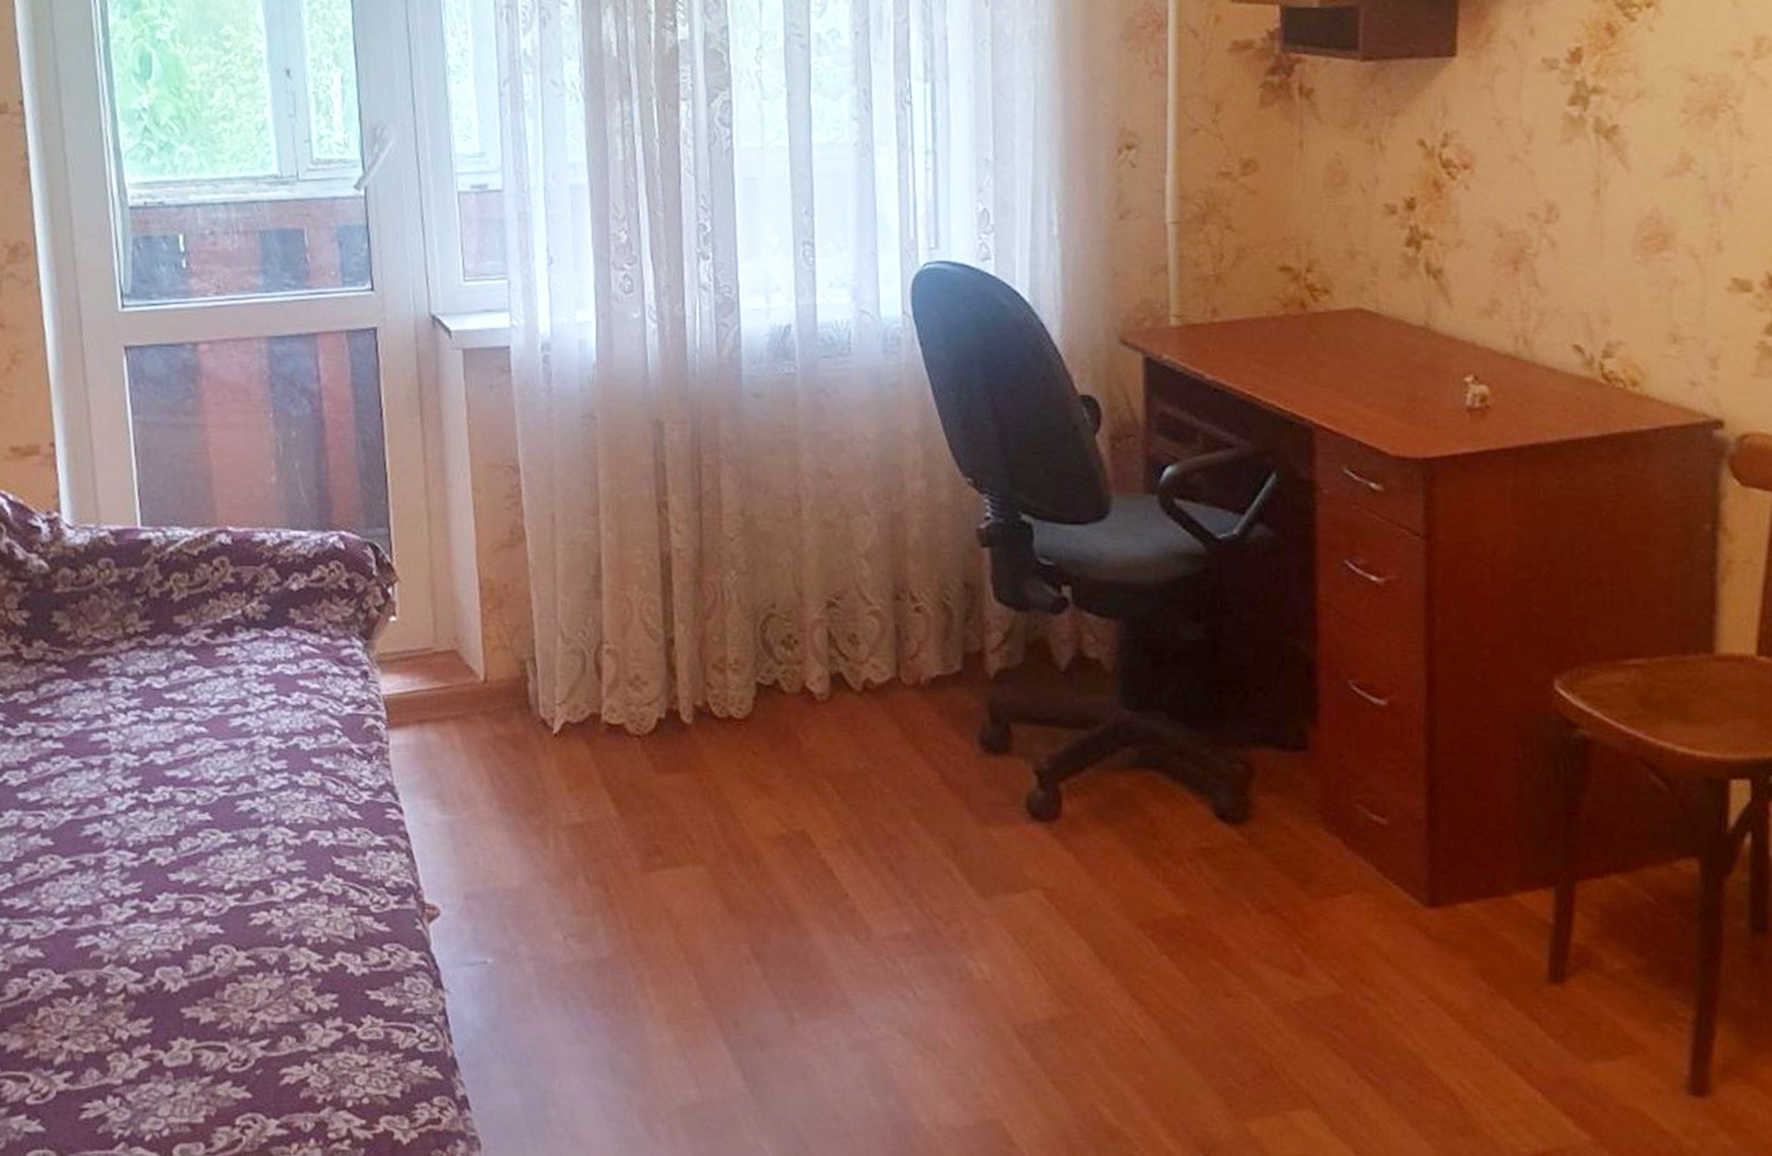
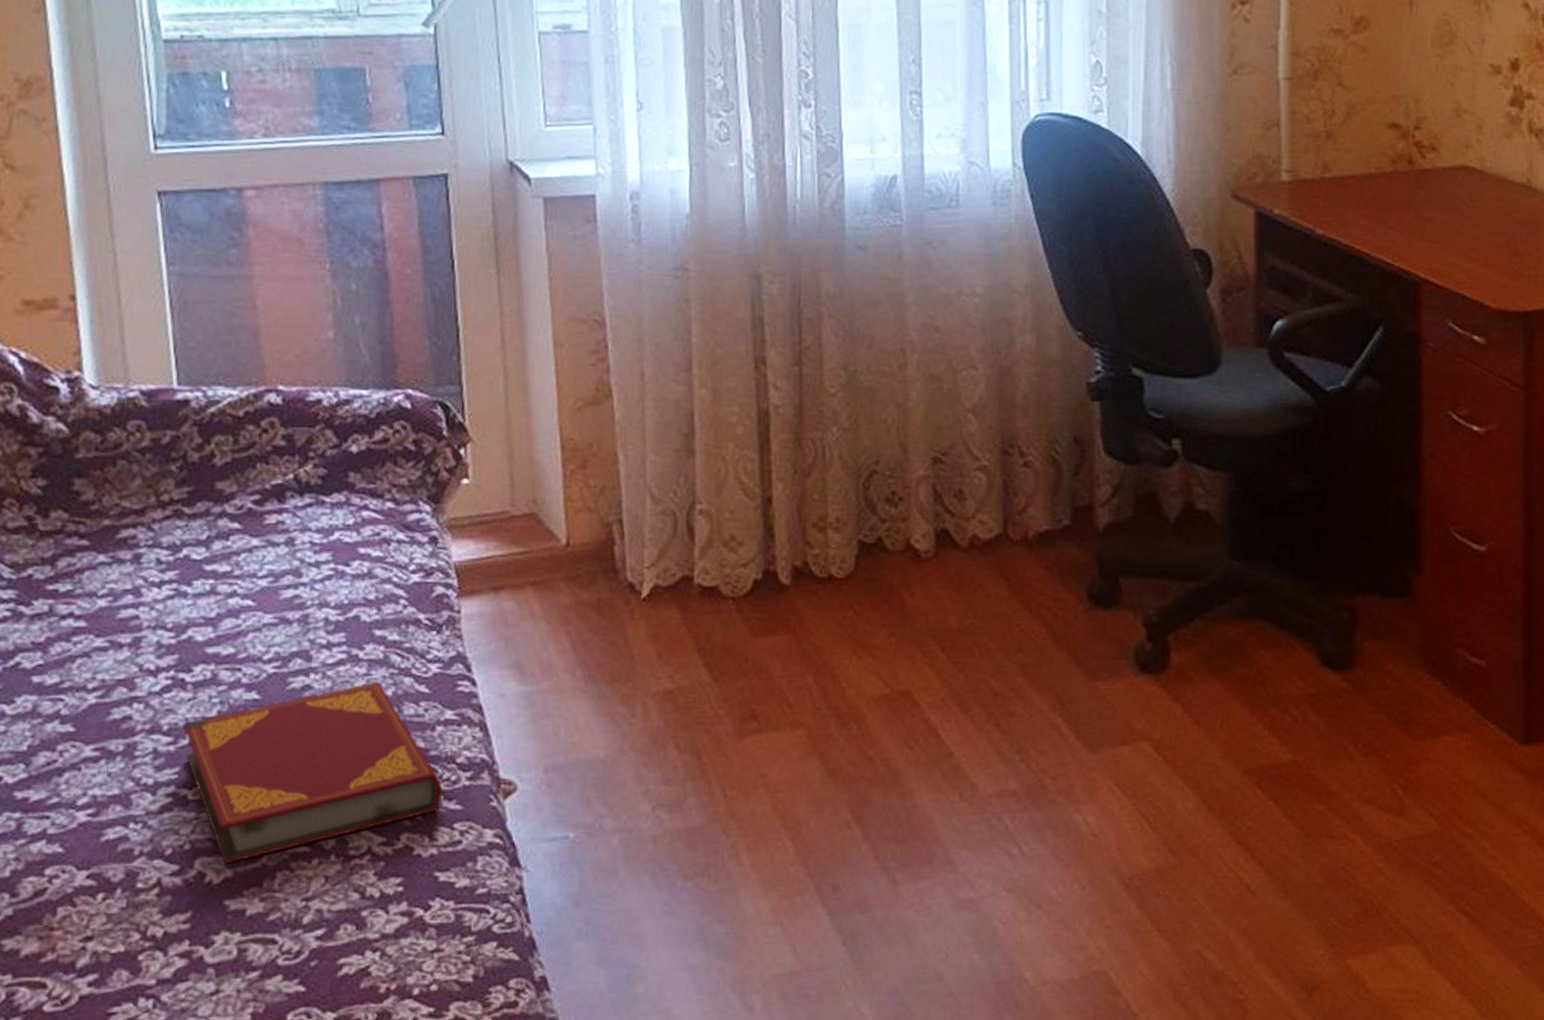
hardback book: none [145,807,373,975] -> present [183,681,443,865]

